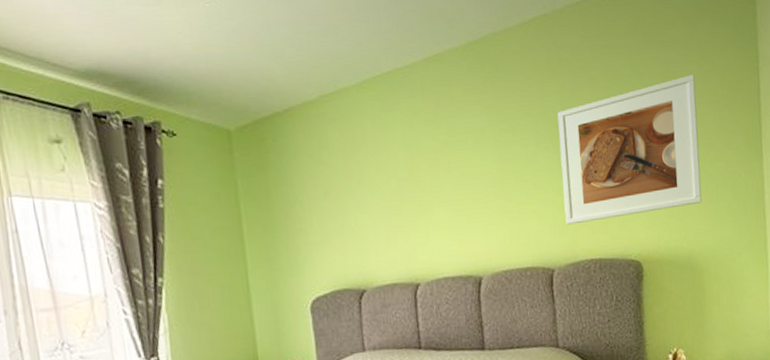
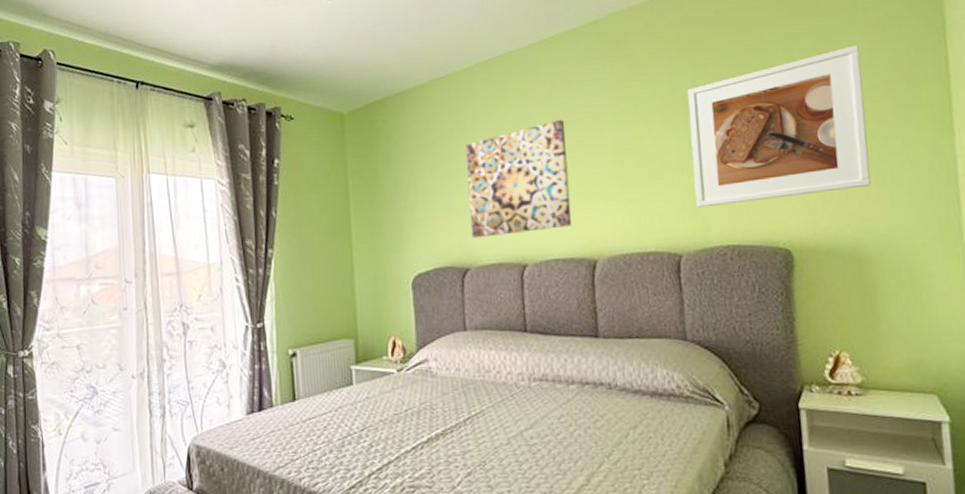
wall art: none [357,139,459,260] -> present [466,119,572,239]

